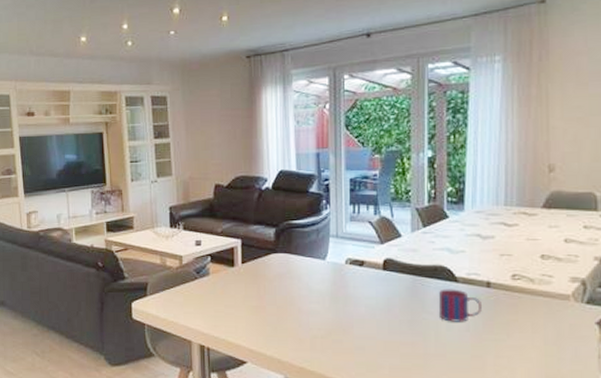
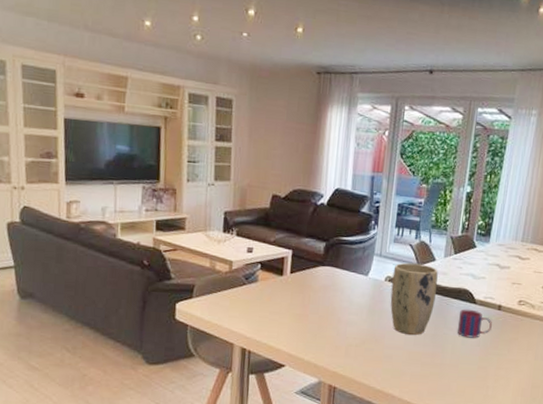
plant pot: none [353,242,407,322] -> present [390,262,438,335]

